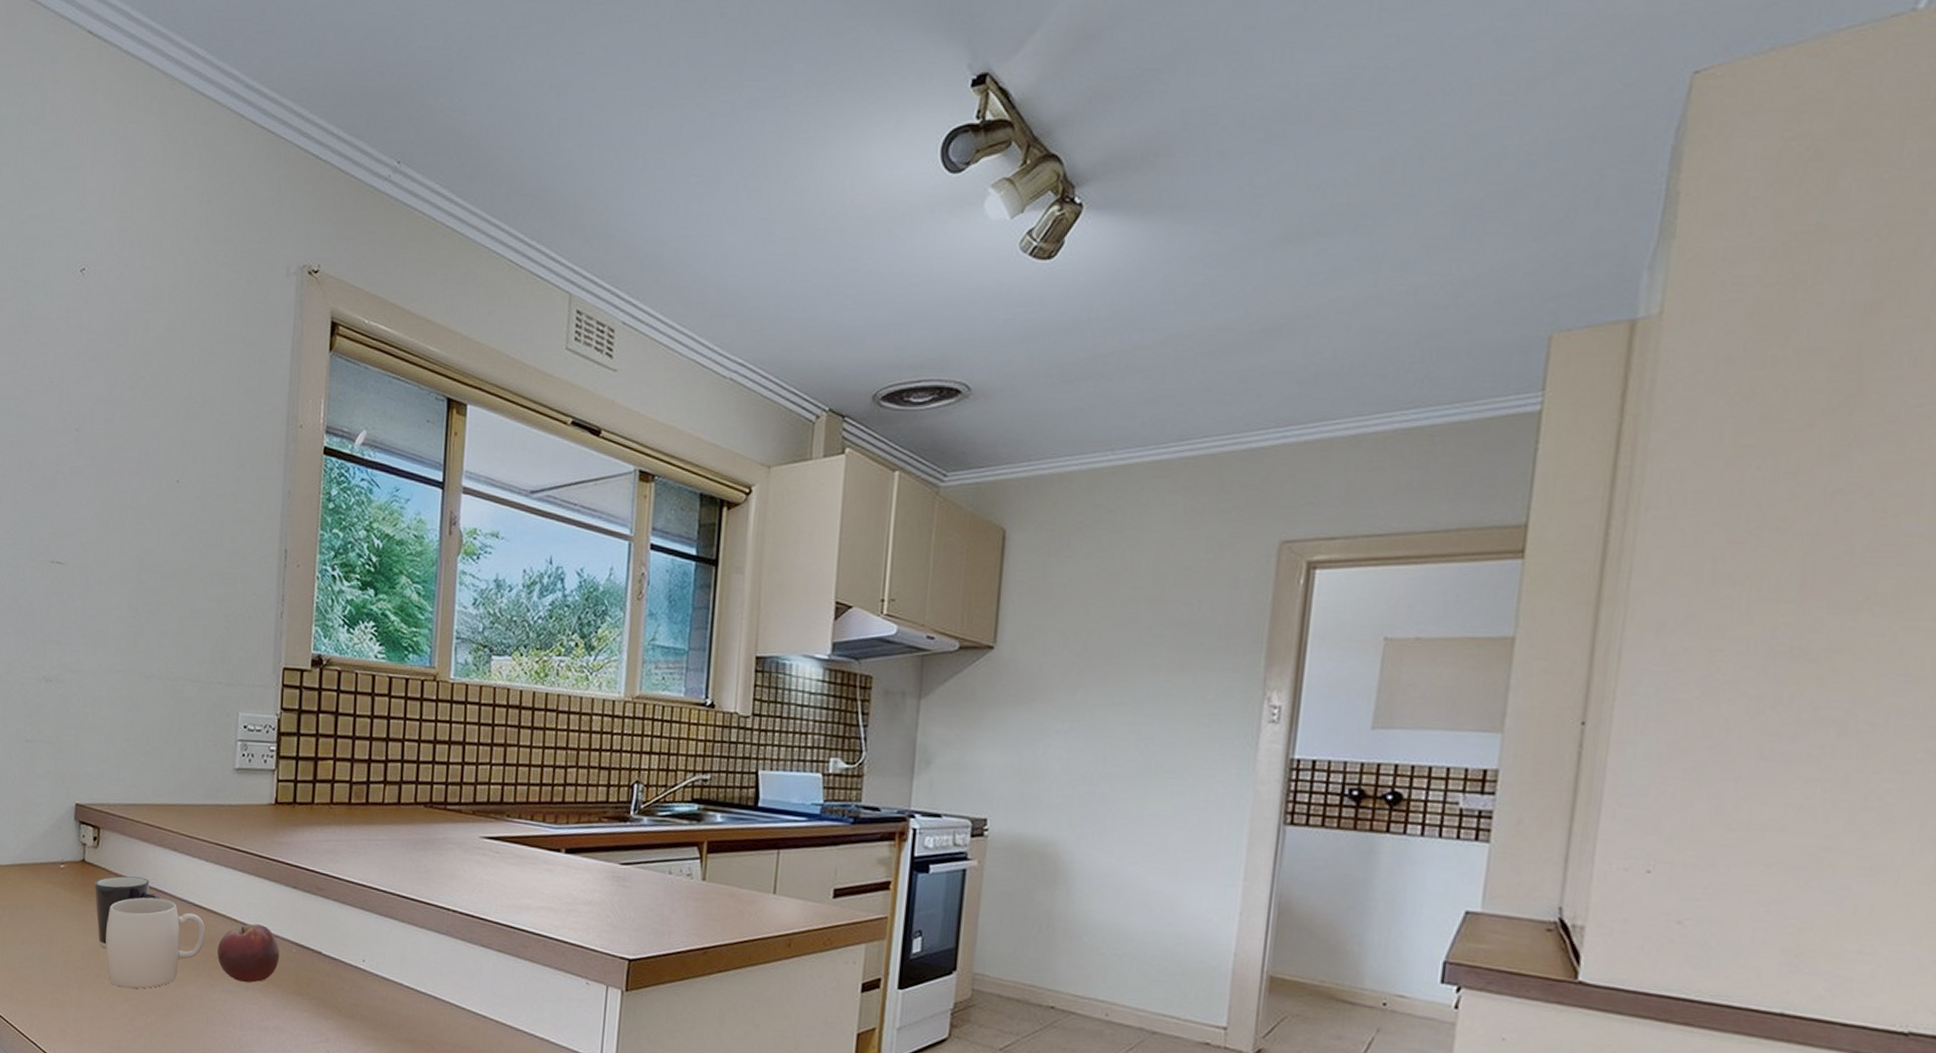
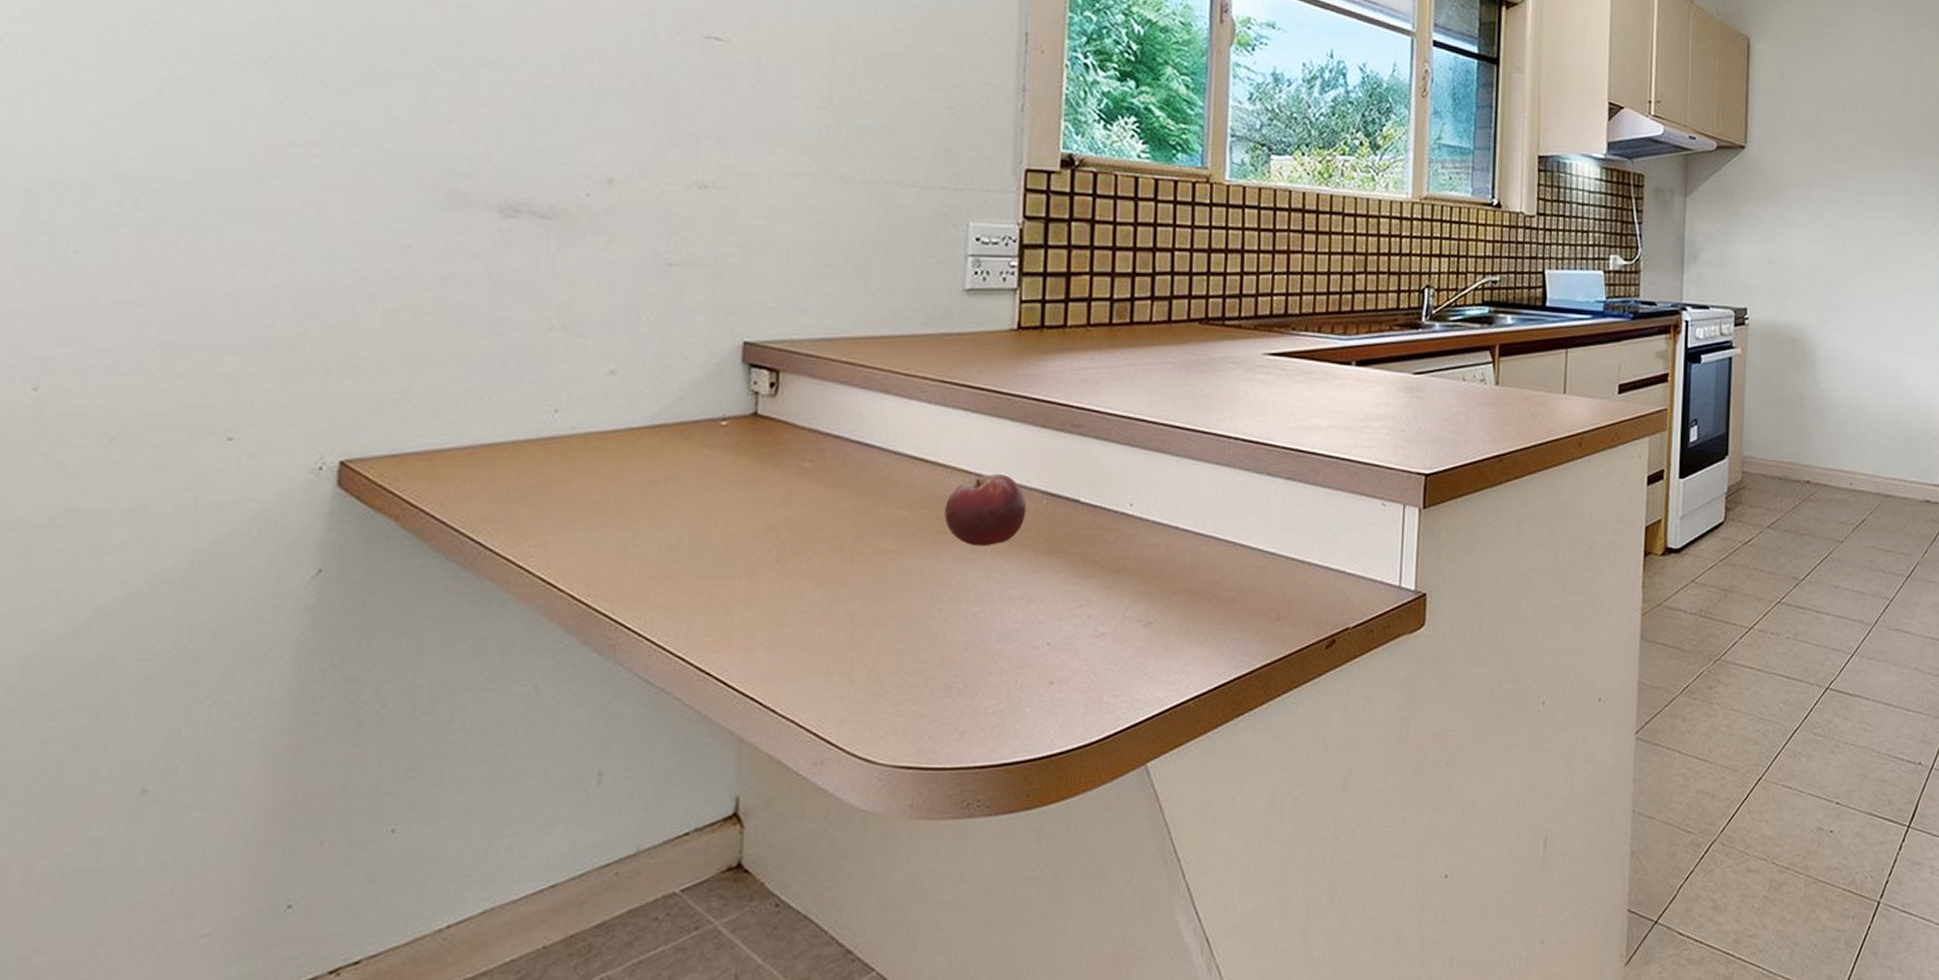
mug: present [94,876,161,949] -> none [771,429,867,524]
mug: present [105,897,206,989] -> none [788,453,929,571]

